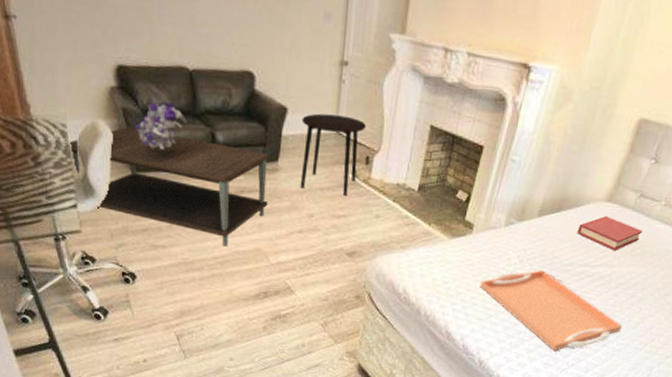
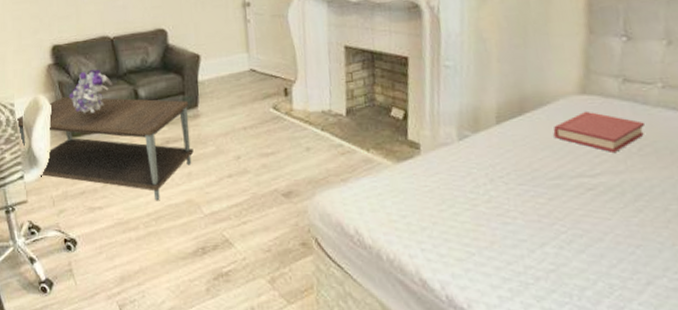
side table: present [300,113,366,196] -> none [215,52,278,132]
serving tray: present [480,270,623,352] -> none [446,189,667,297]

